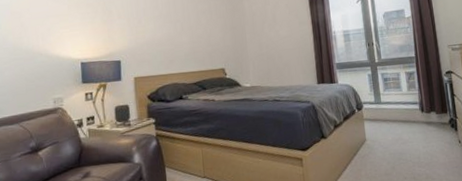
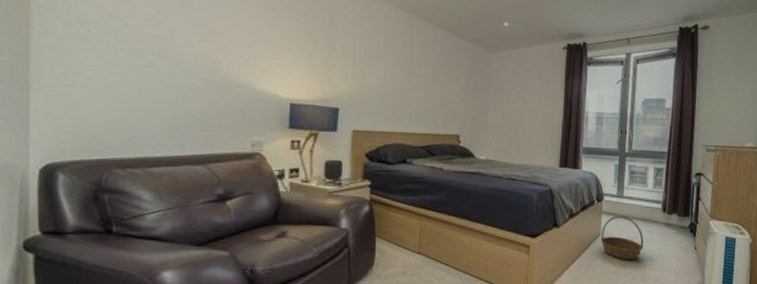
basket: none [366,120,409,161] -> present [600,216,644,260]

